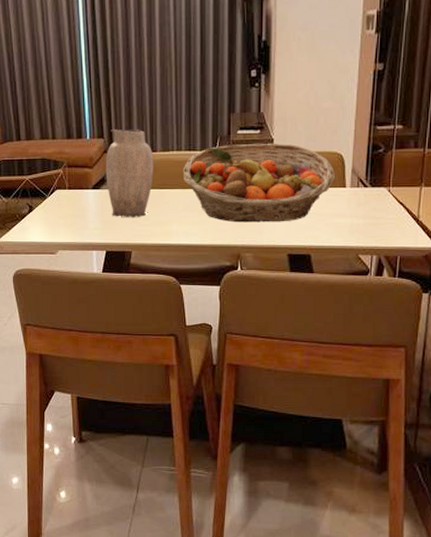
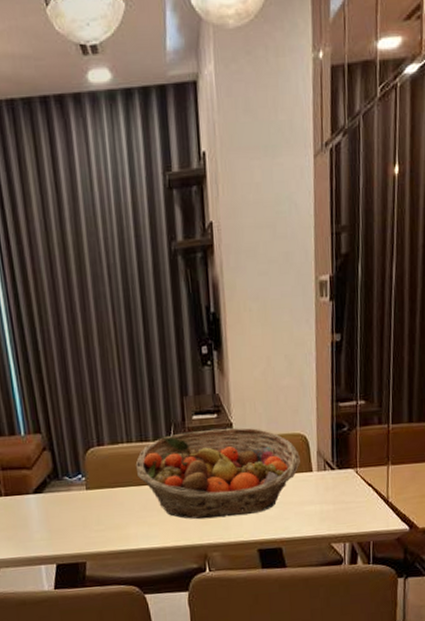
vase: present [105,128,154,218] -> none [45,420,103,524]

